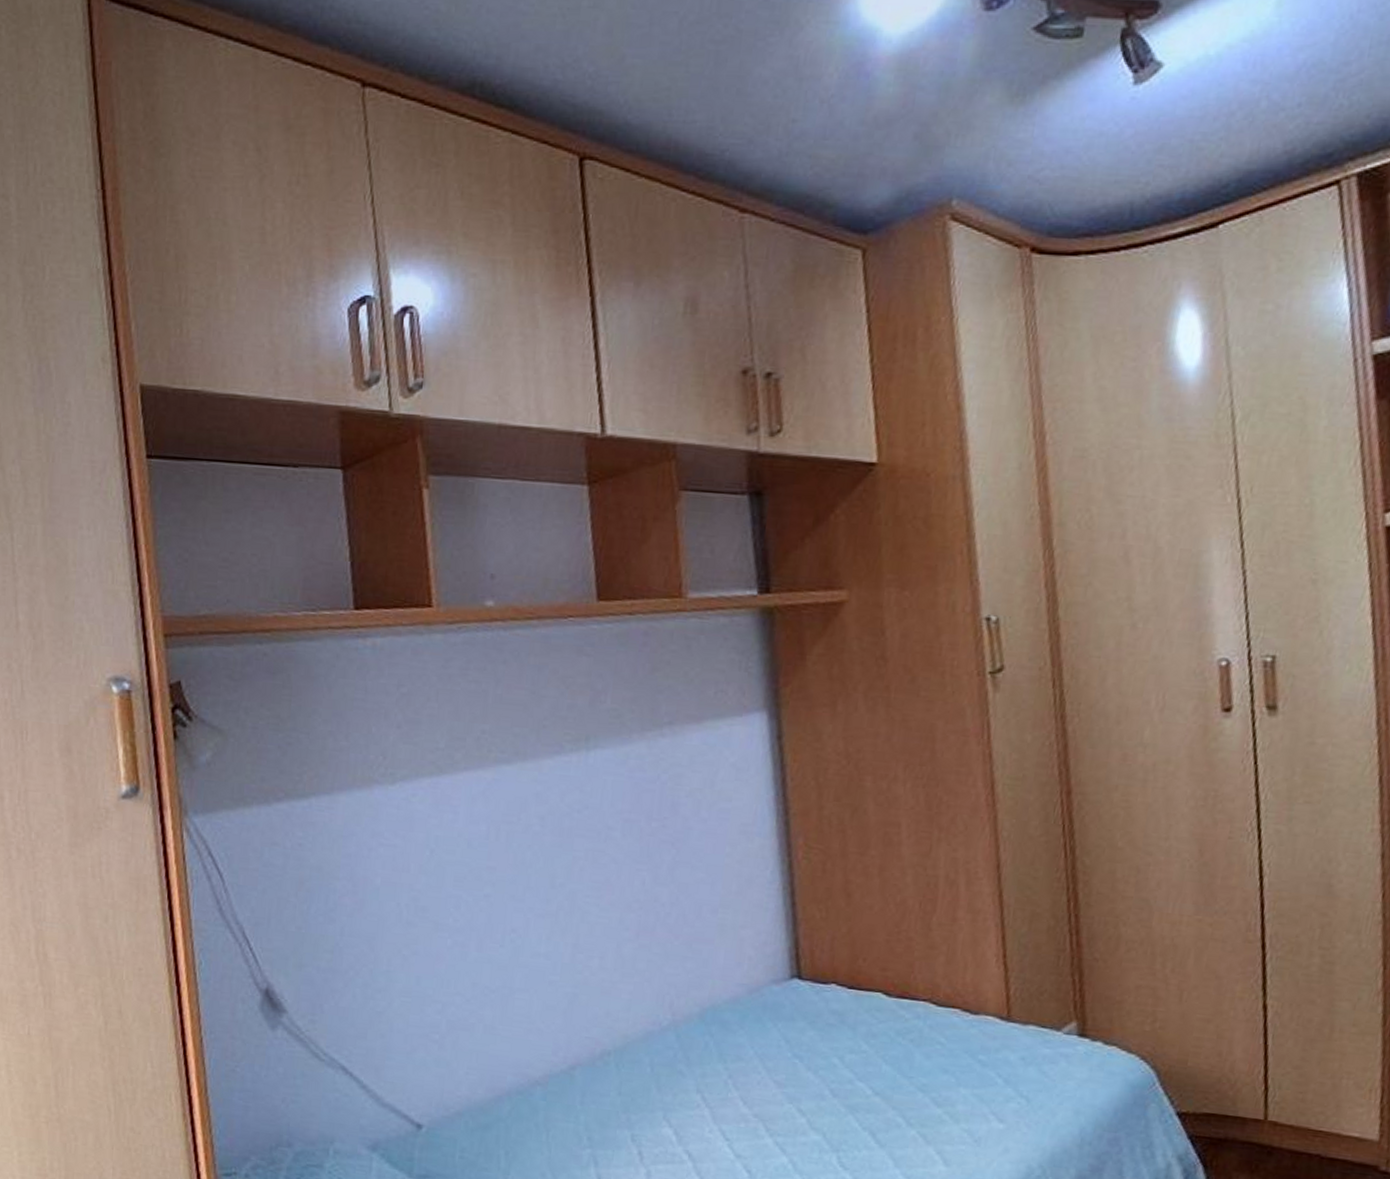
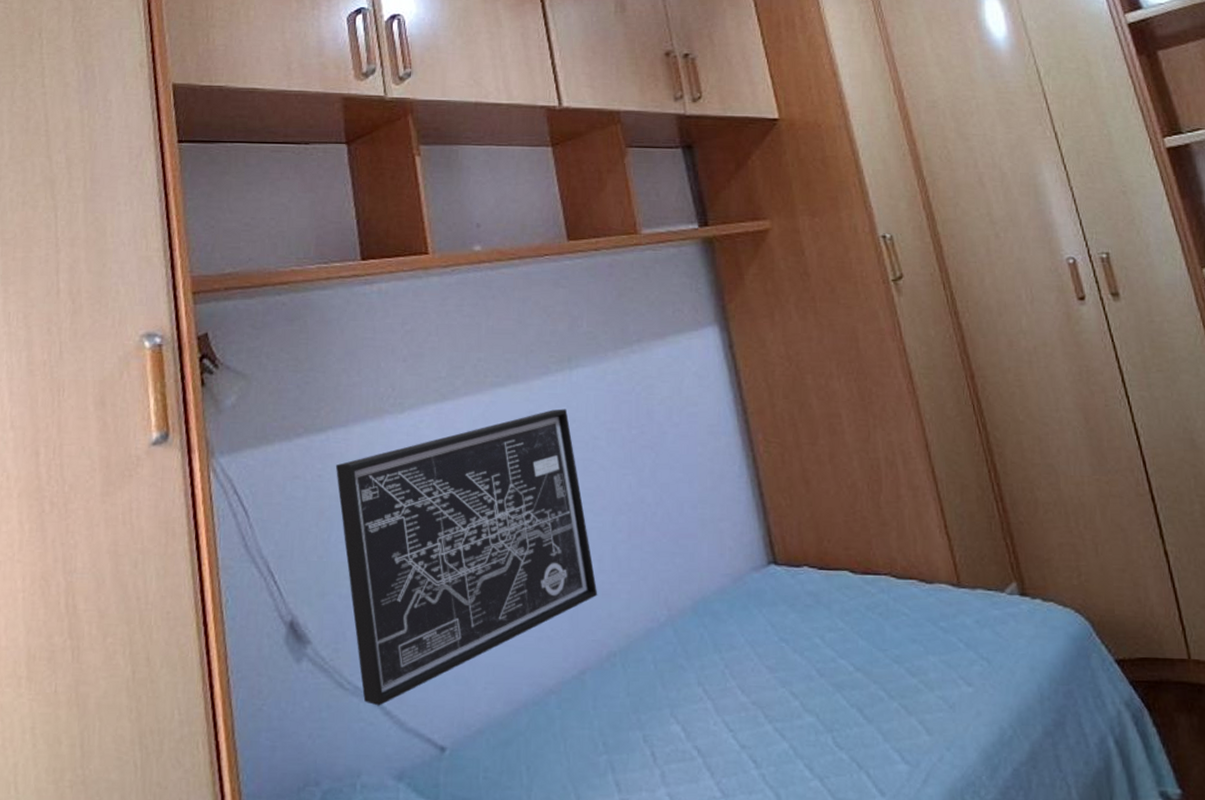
wall art: none [317,793,597,1080] -> present [335,408,598,706]

